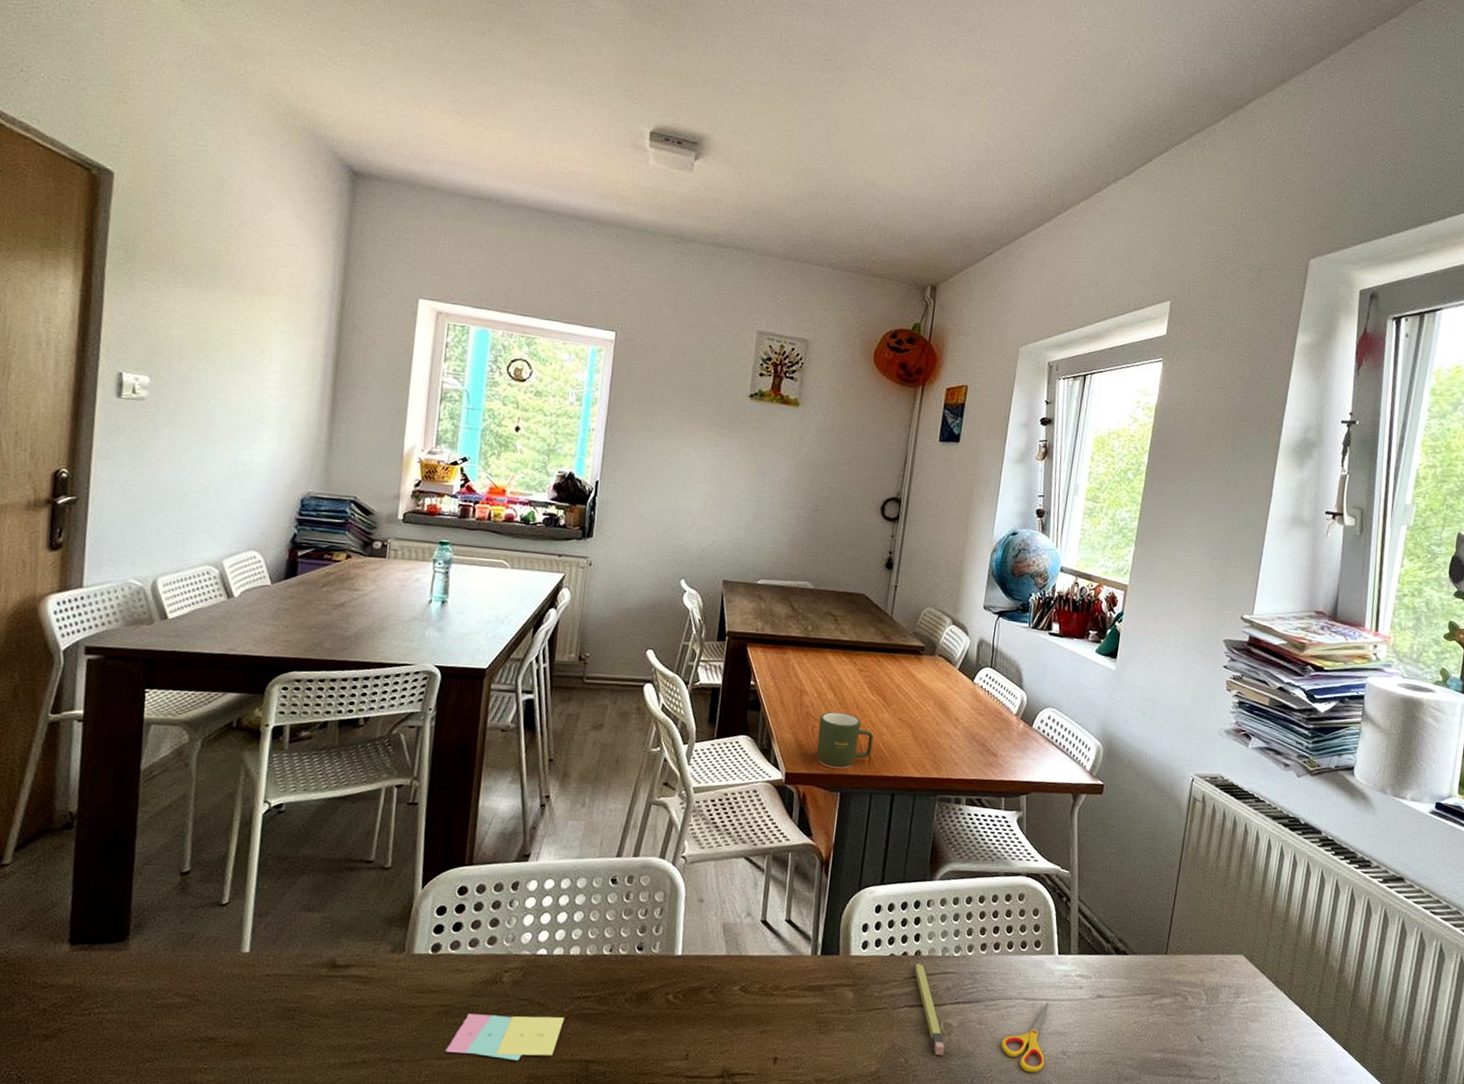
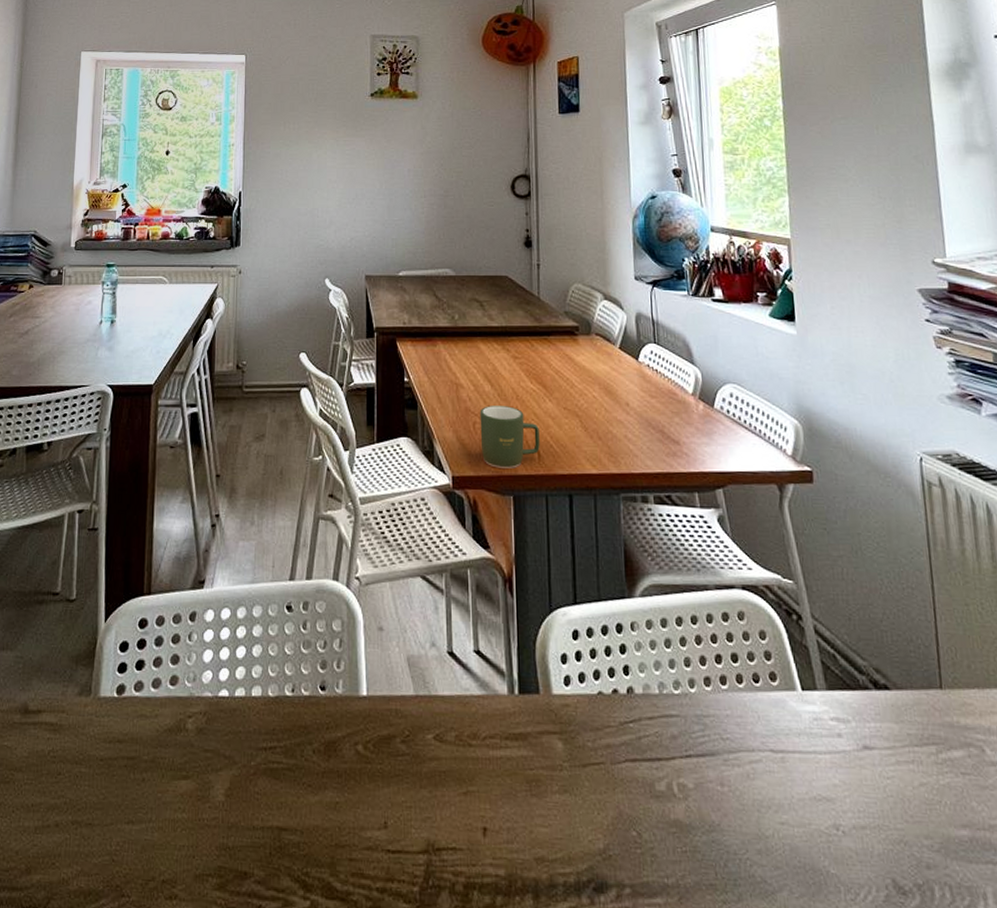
sticky notes: present [444,1014,565,1061] -> none [134,768,252,827]
pencil: present [914,963,945,1055] -> none [629,704,684,828]
scissors: present [1001,1002,1049,1073] -> none [752,755,814,855]

